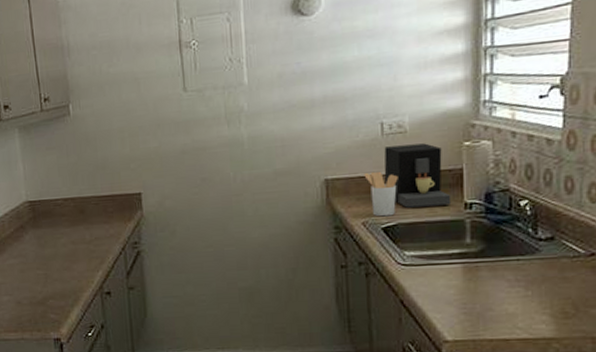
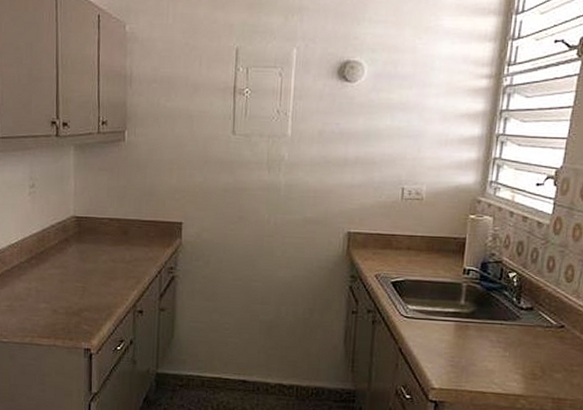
utensil holder: present [364,171,398,217] -> none [382,230,411,272]
coffee maker: present [384,143,452,208] -> none [398,210,454,269]

